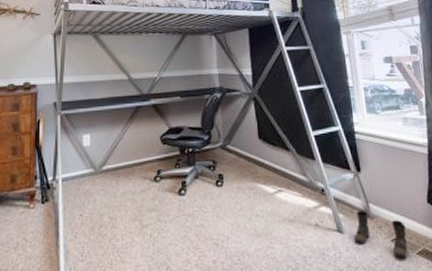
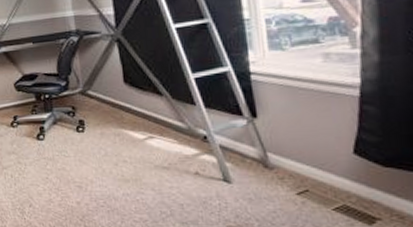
boots: present [354,211,408,257] -> none [245,160,320,212]

